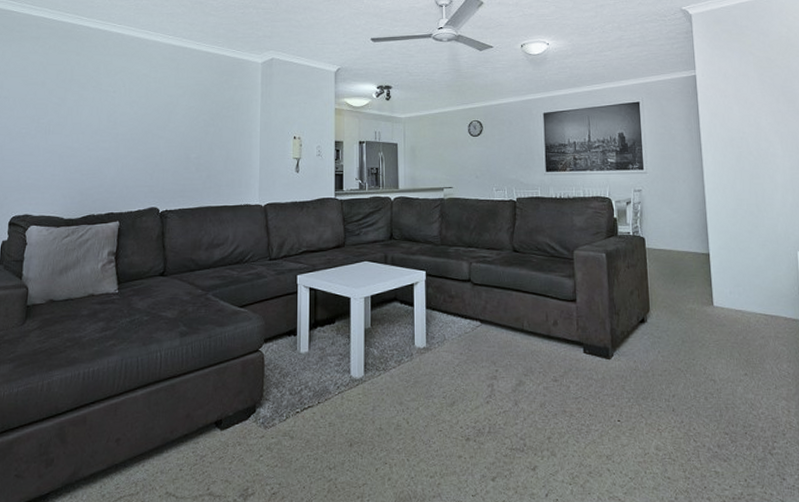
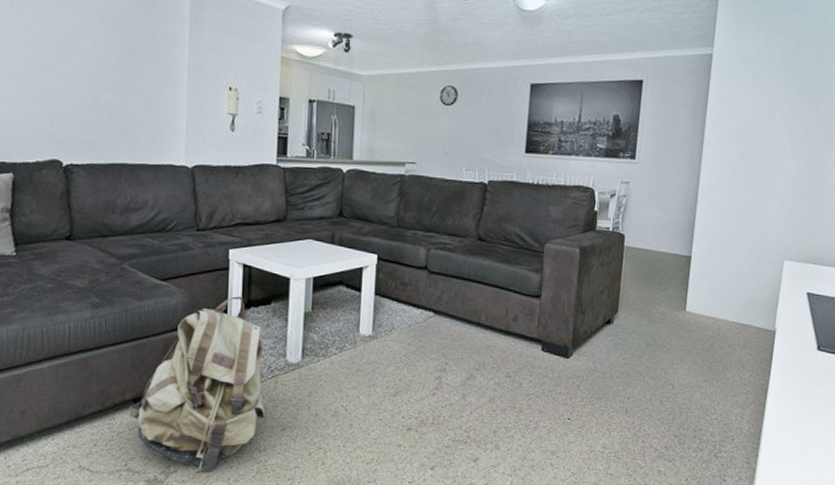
backpack: none [211,318,334,495] -> present [129,296,265,473]

